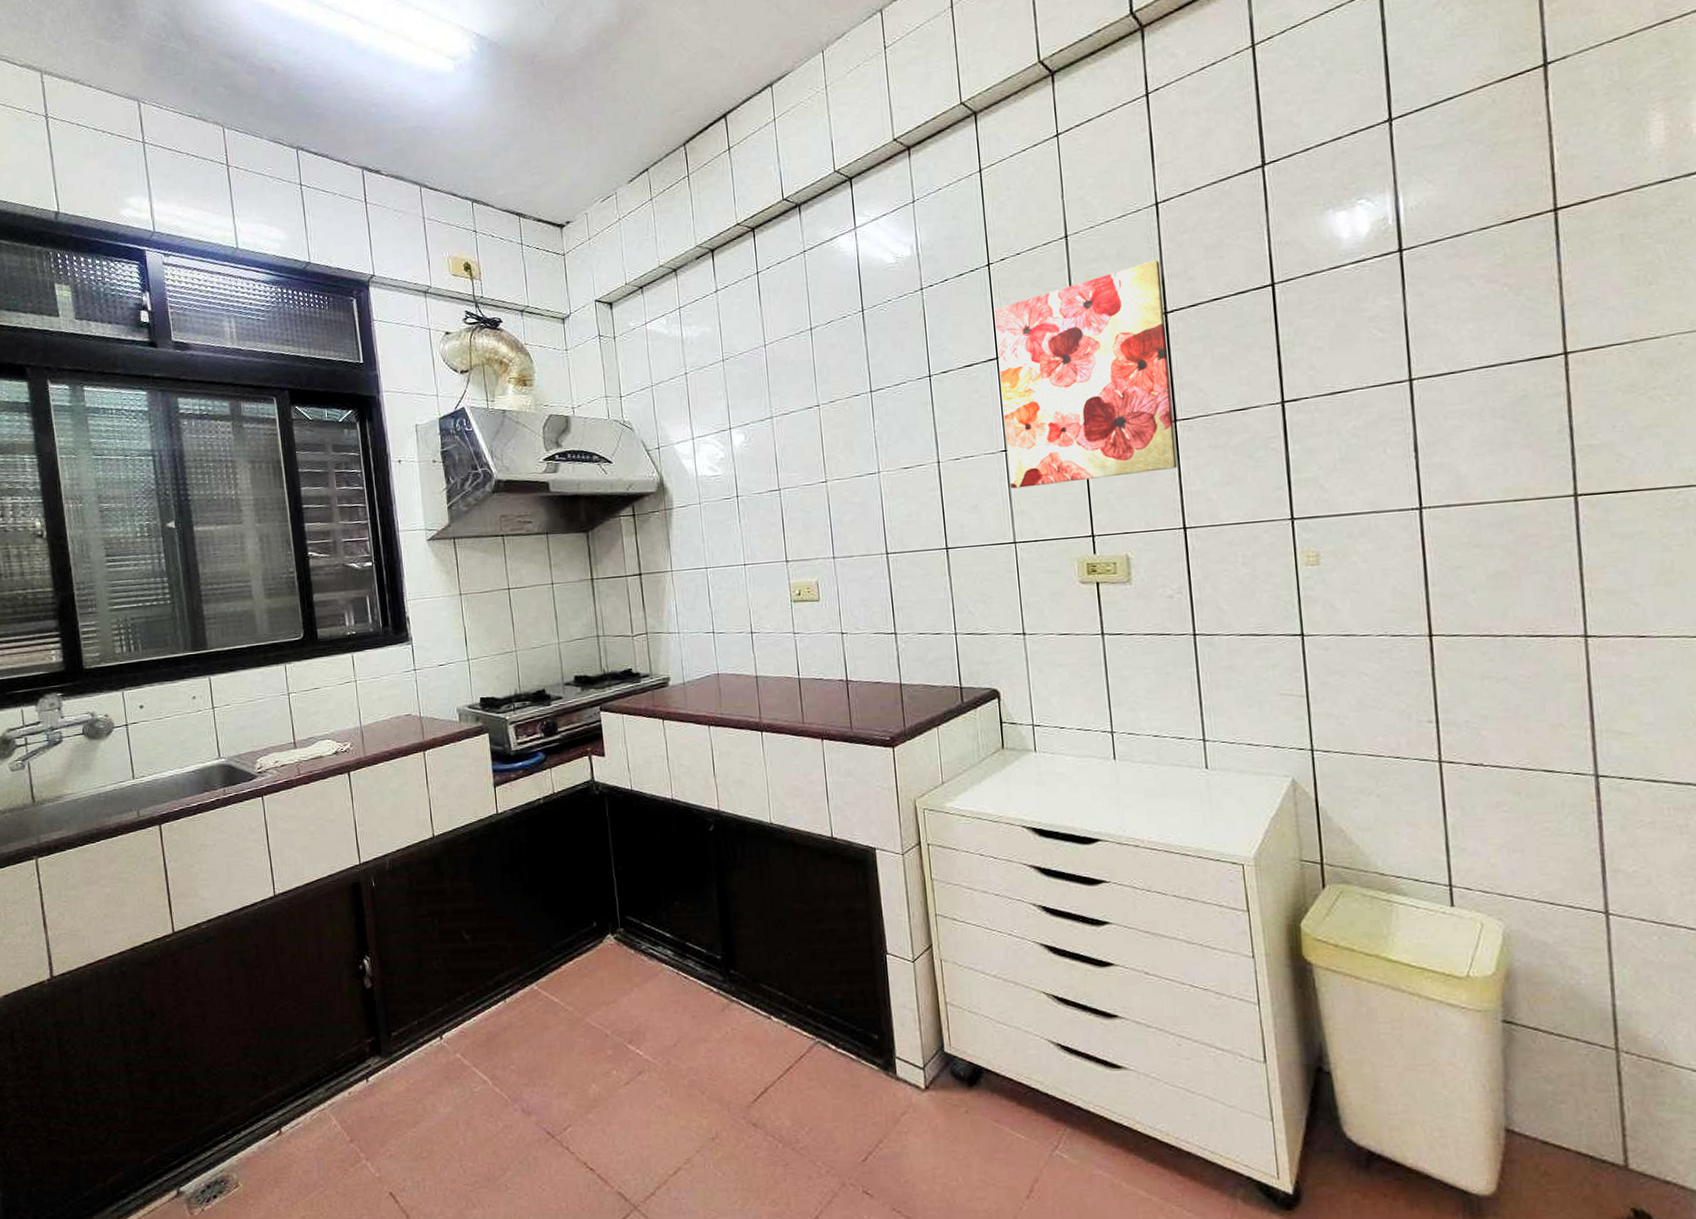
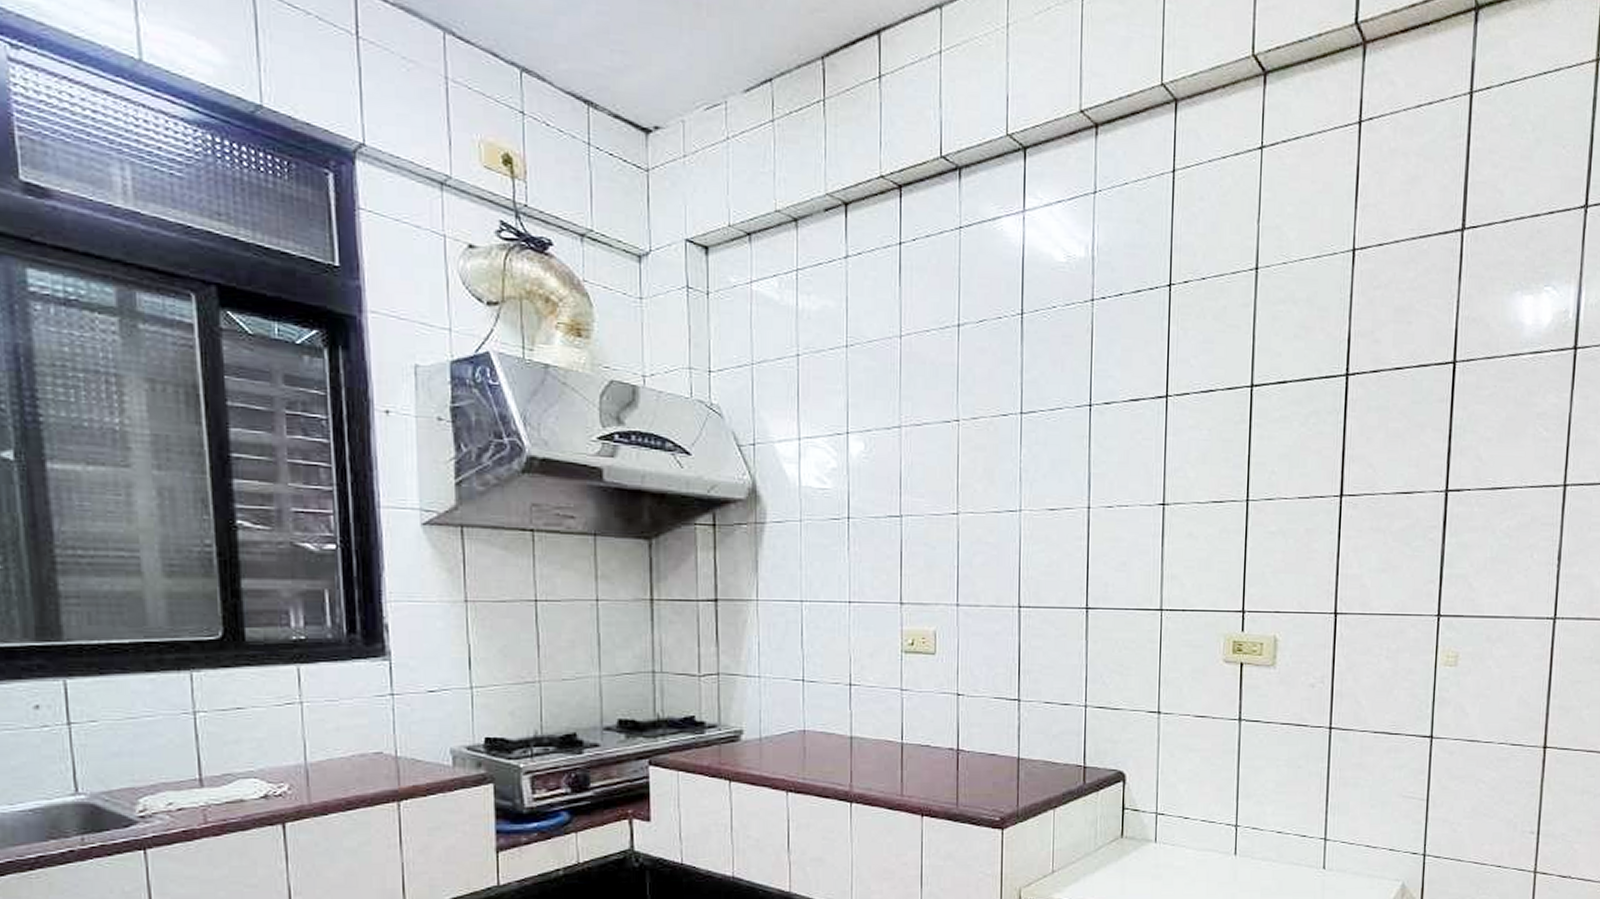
wall art: present [994,260,1178,489] -> none [1163,313,1349,549]

